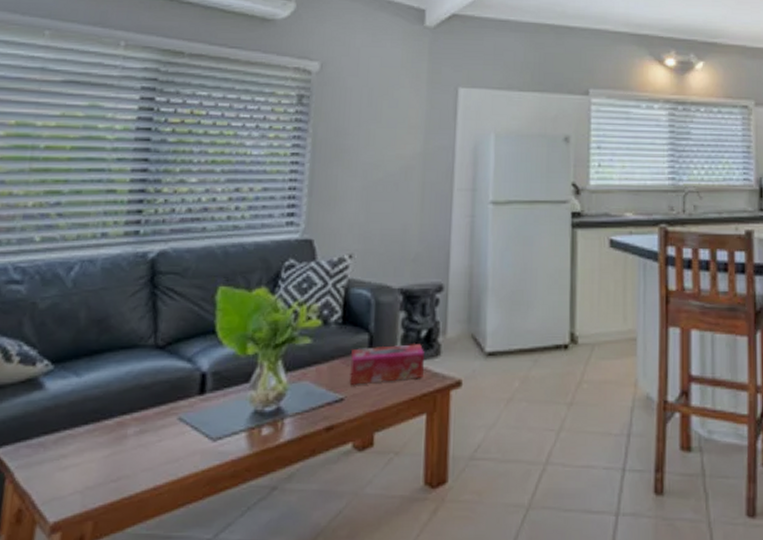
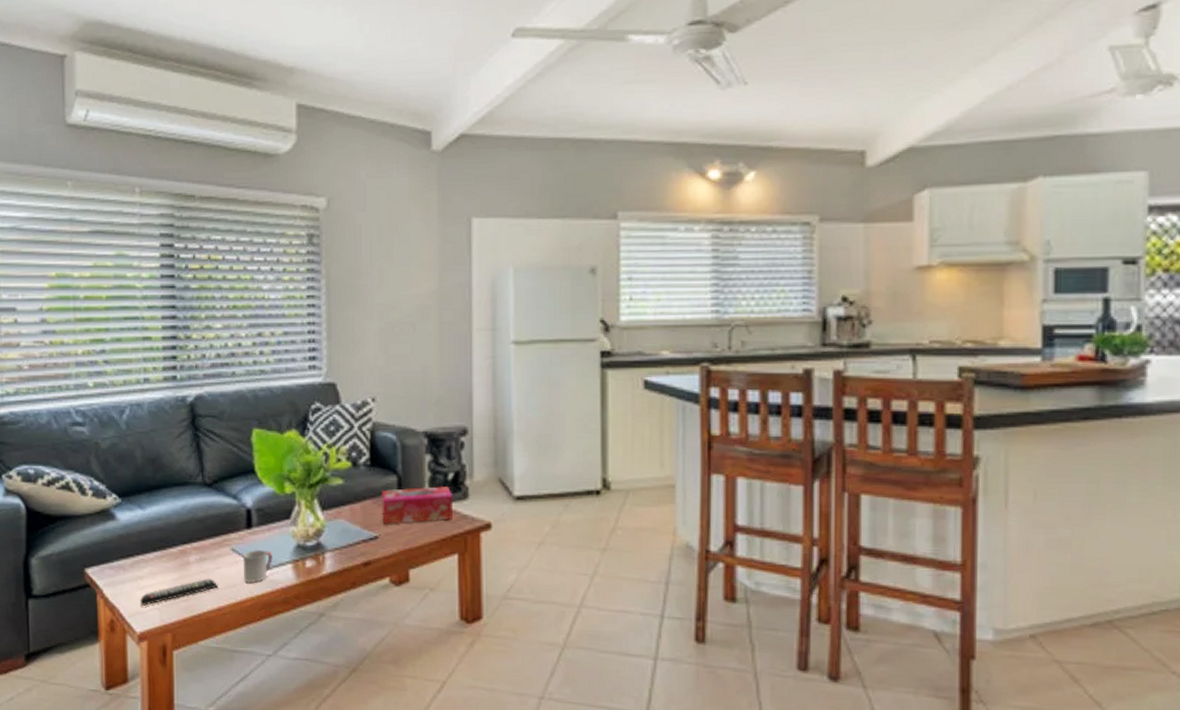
remote control: none [59,453,158,489] -> present [140,578,218,606]
cup: none [189,418,225,457] -> present [244,550,272,584]

